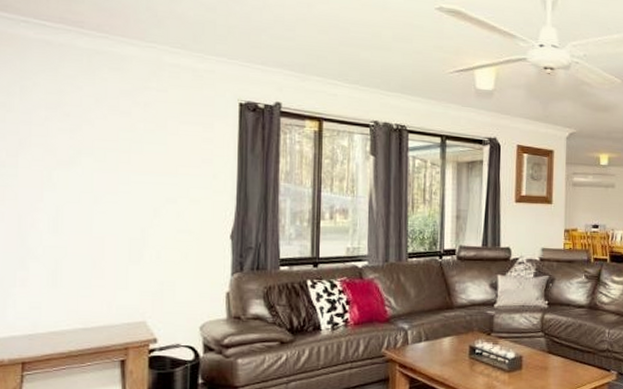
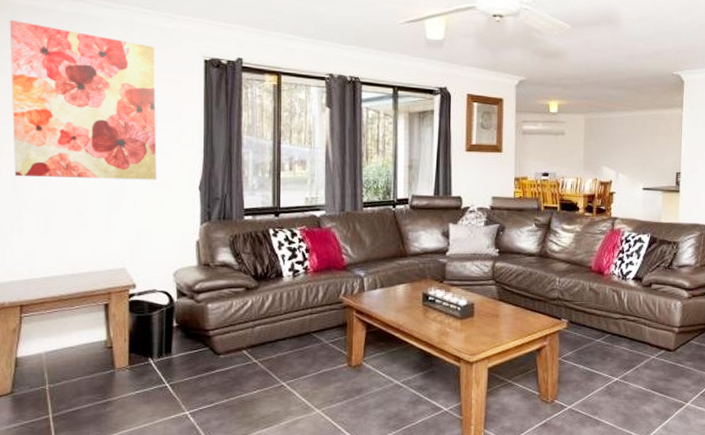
wall art: none [18,54,185,228] -> present [9,19,157,180]

